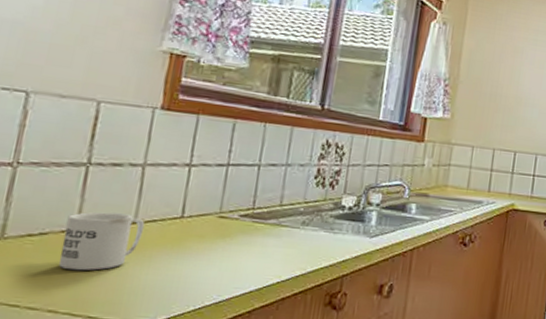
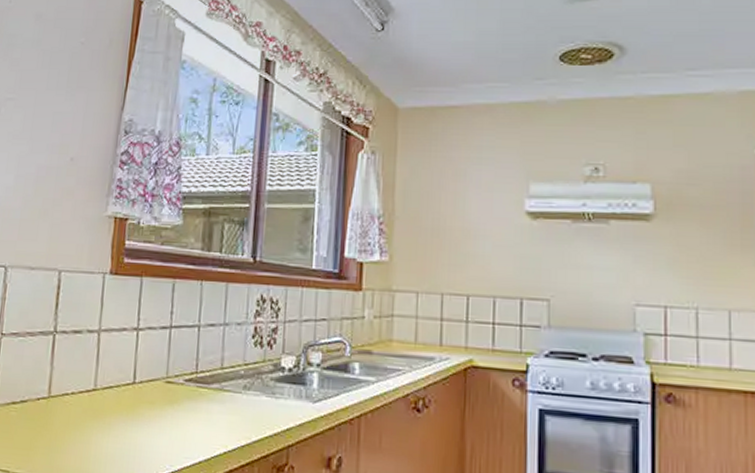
mug: present [59,211,145,271] -> none [37,379,103,438]

